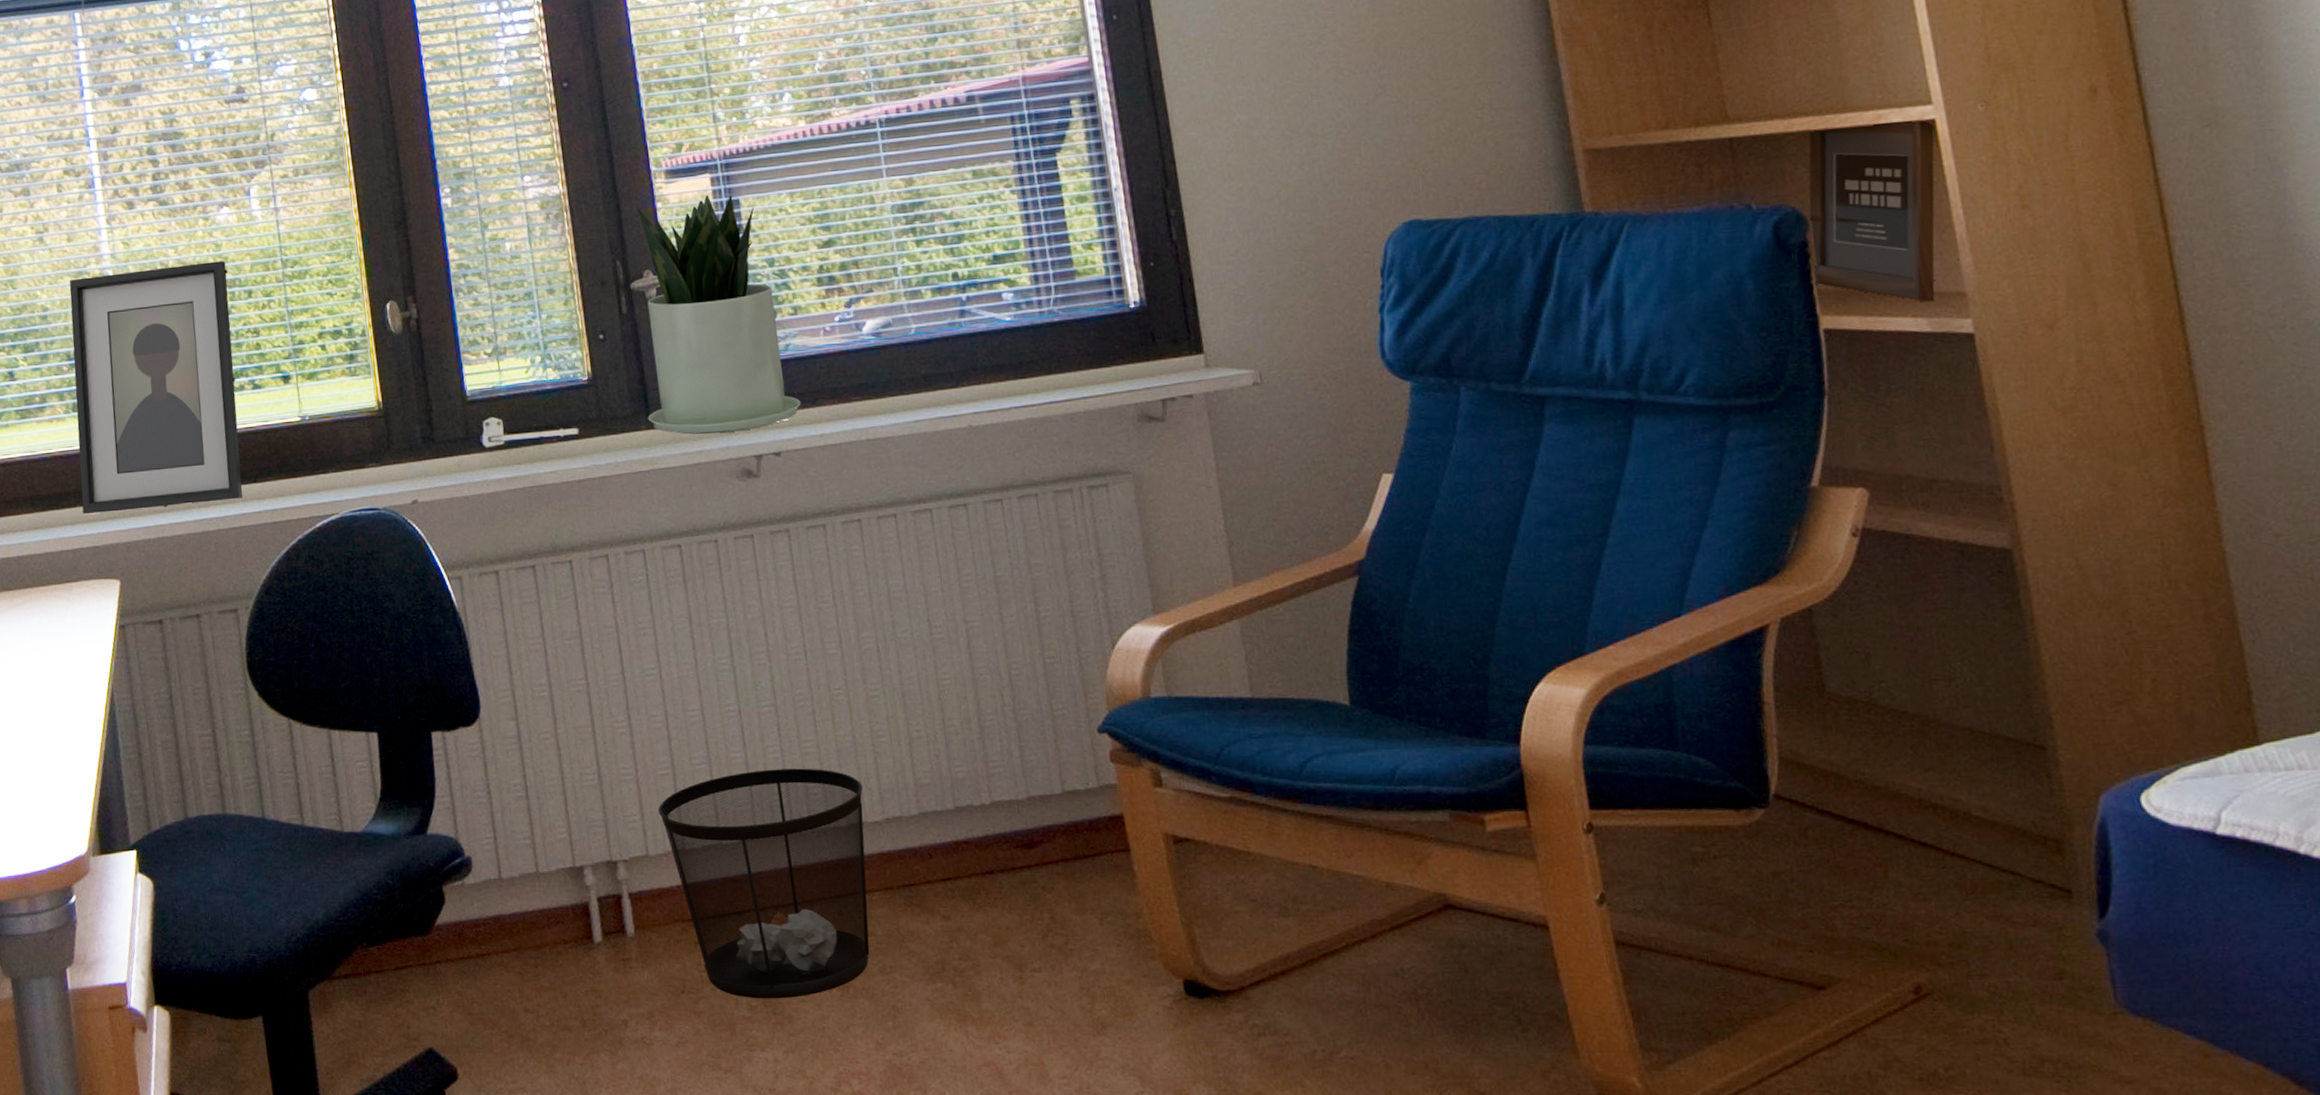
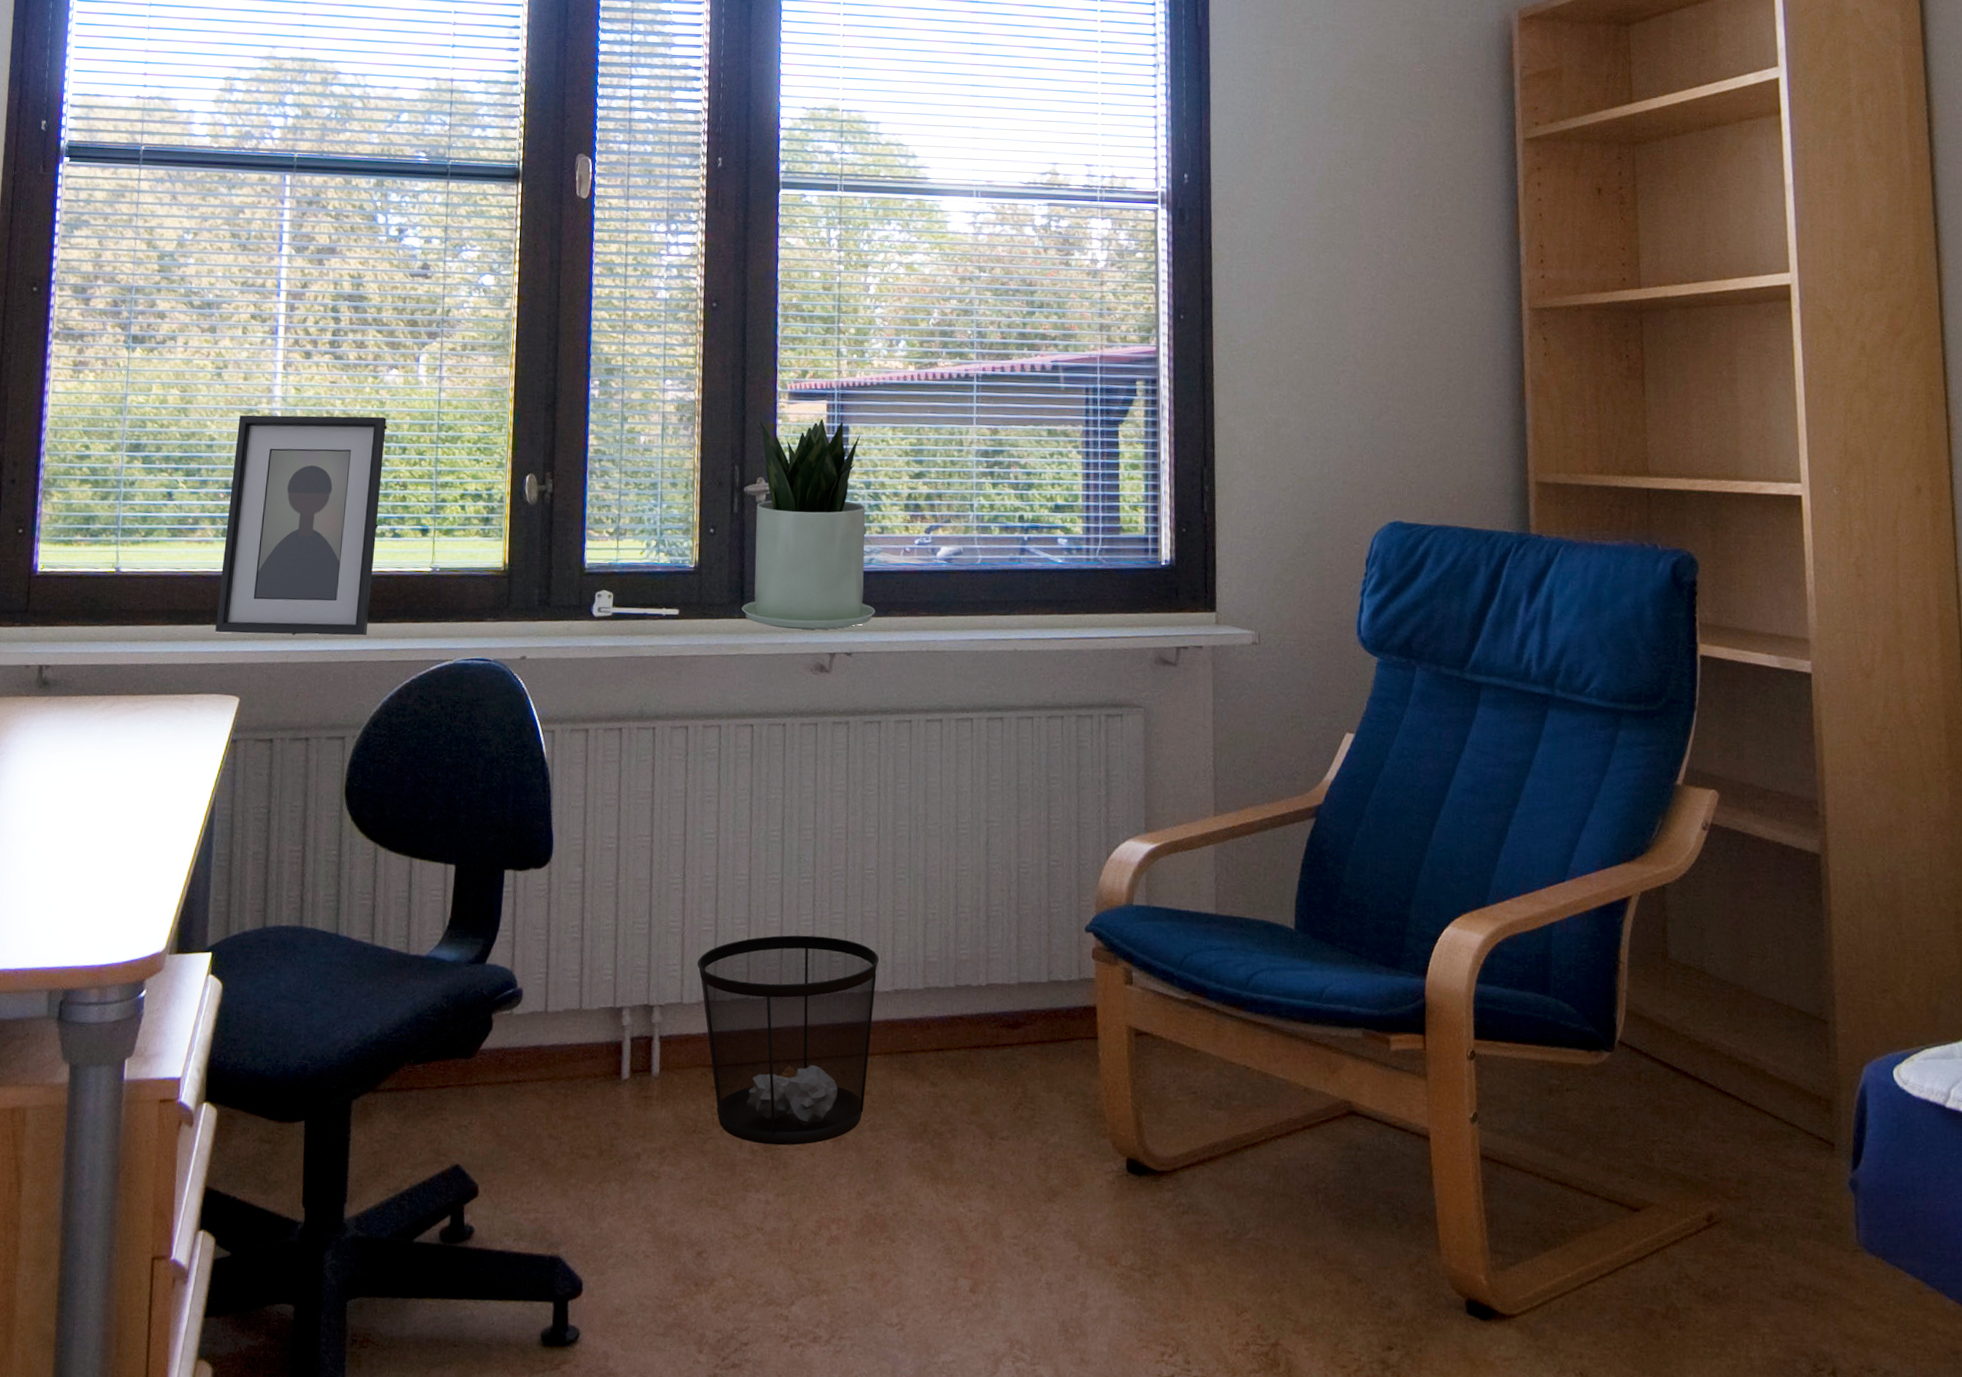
picture frame: present [1808,121,1935,302] -> none [1696,492,1801,643]

